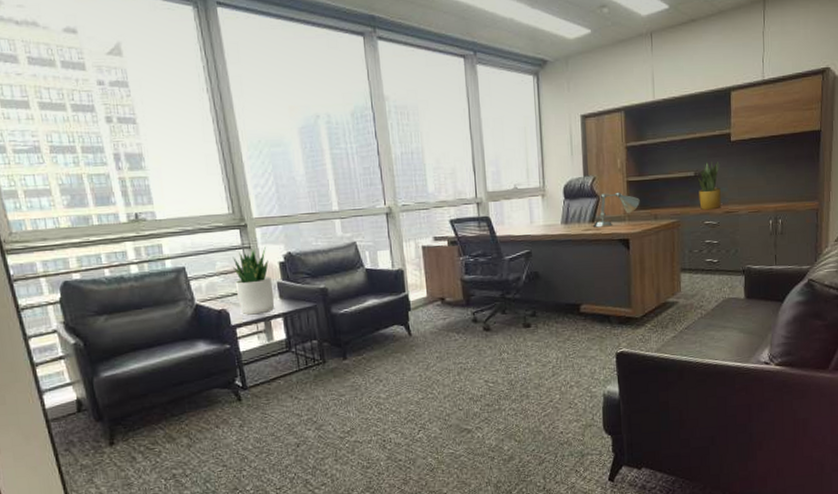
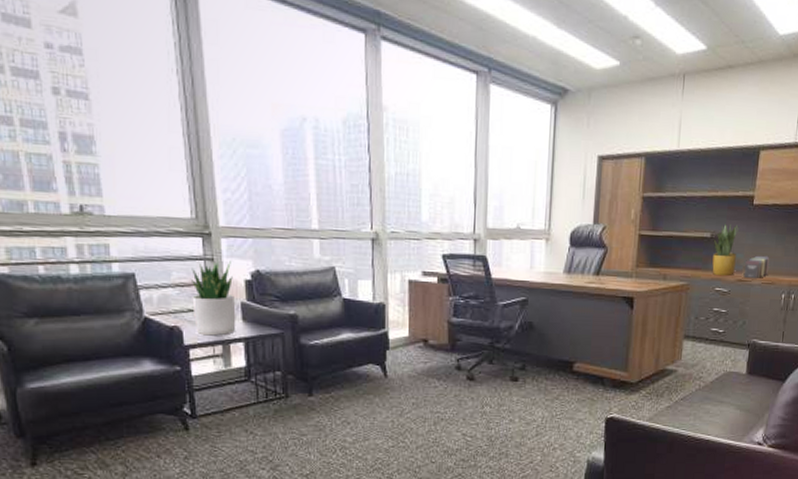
desk lamp: present [592,192,640,228] -> none [596,245,650,282]
books: none [730,187,754,210] -> present [743,256,770,279]

